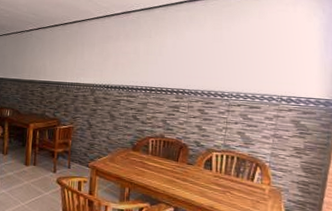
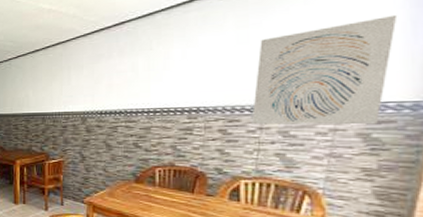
wall art: none [222,34,316,115] -> present [251,14,398,125]

